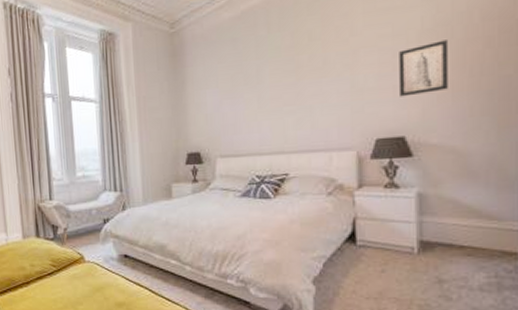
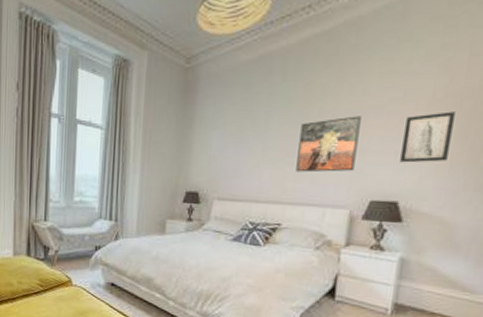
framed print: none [294,56,354,120] -> present [296,116,362,173]

